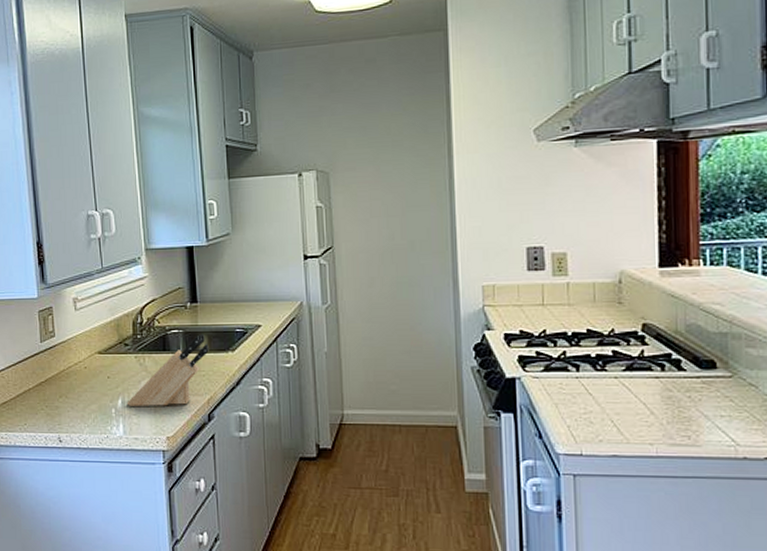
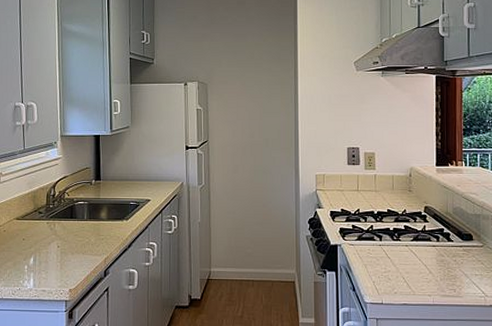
knife block: present [126,334,209,406] -> none [37,206,108,264]

